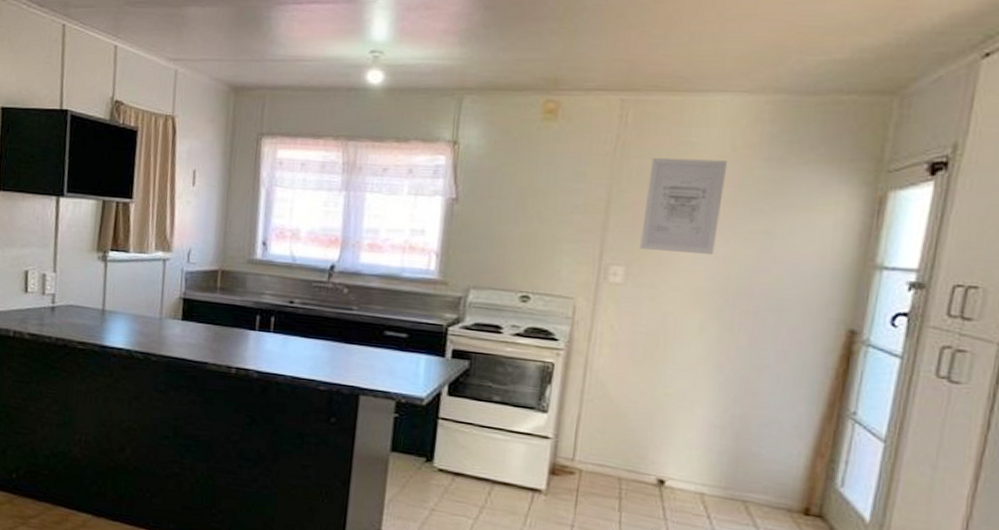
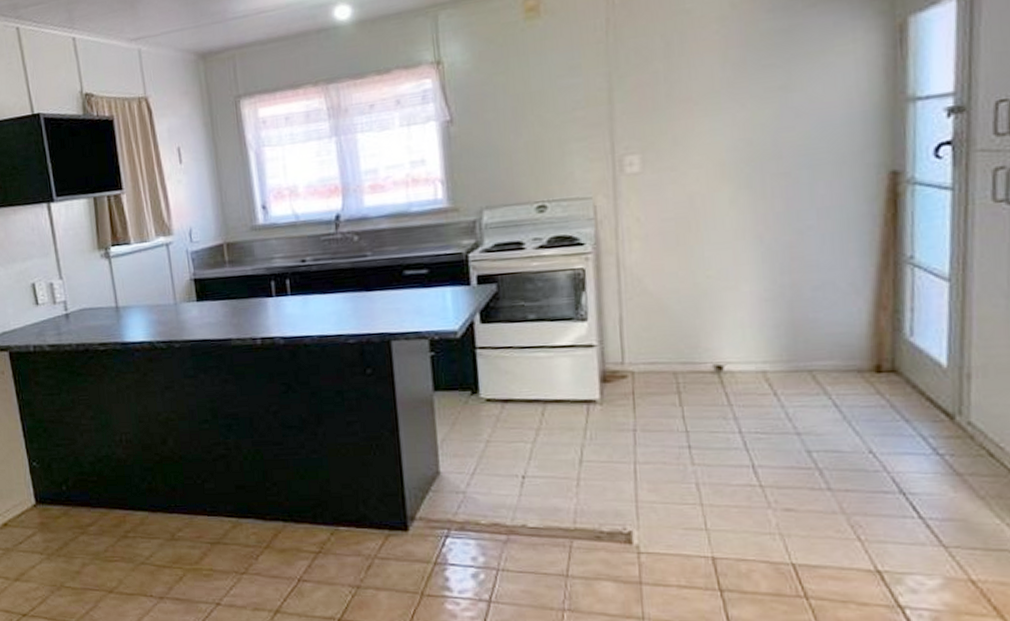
wall art: present [640,157,728,254] -> none [648,21,732,132]

